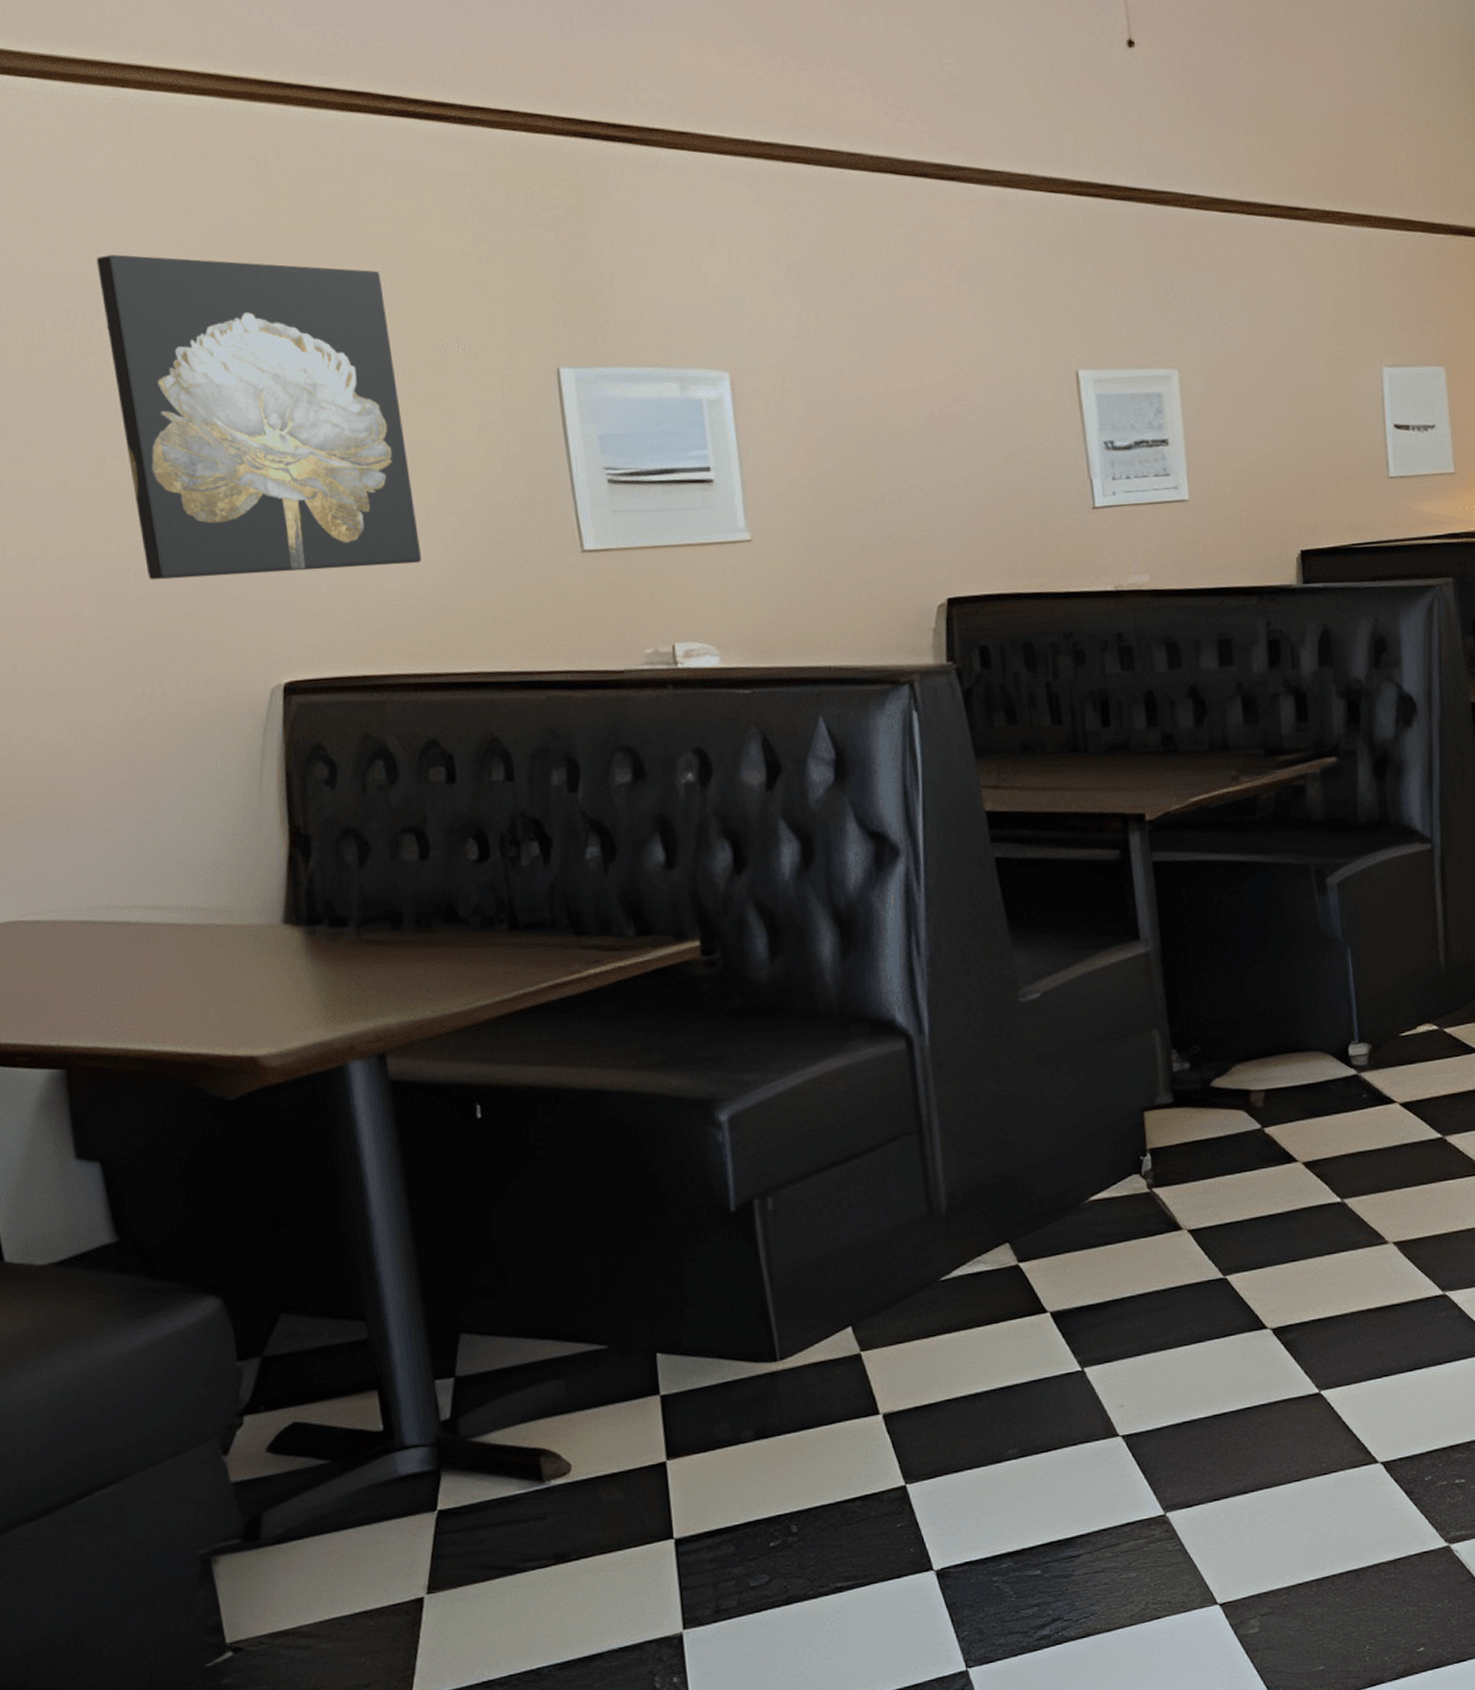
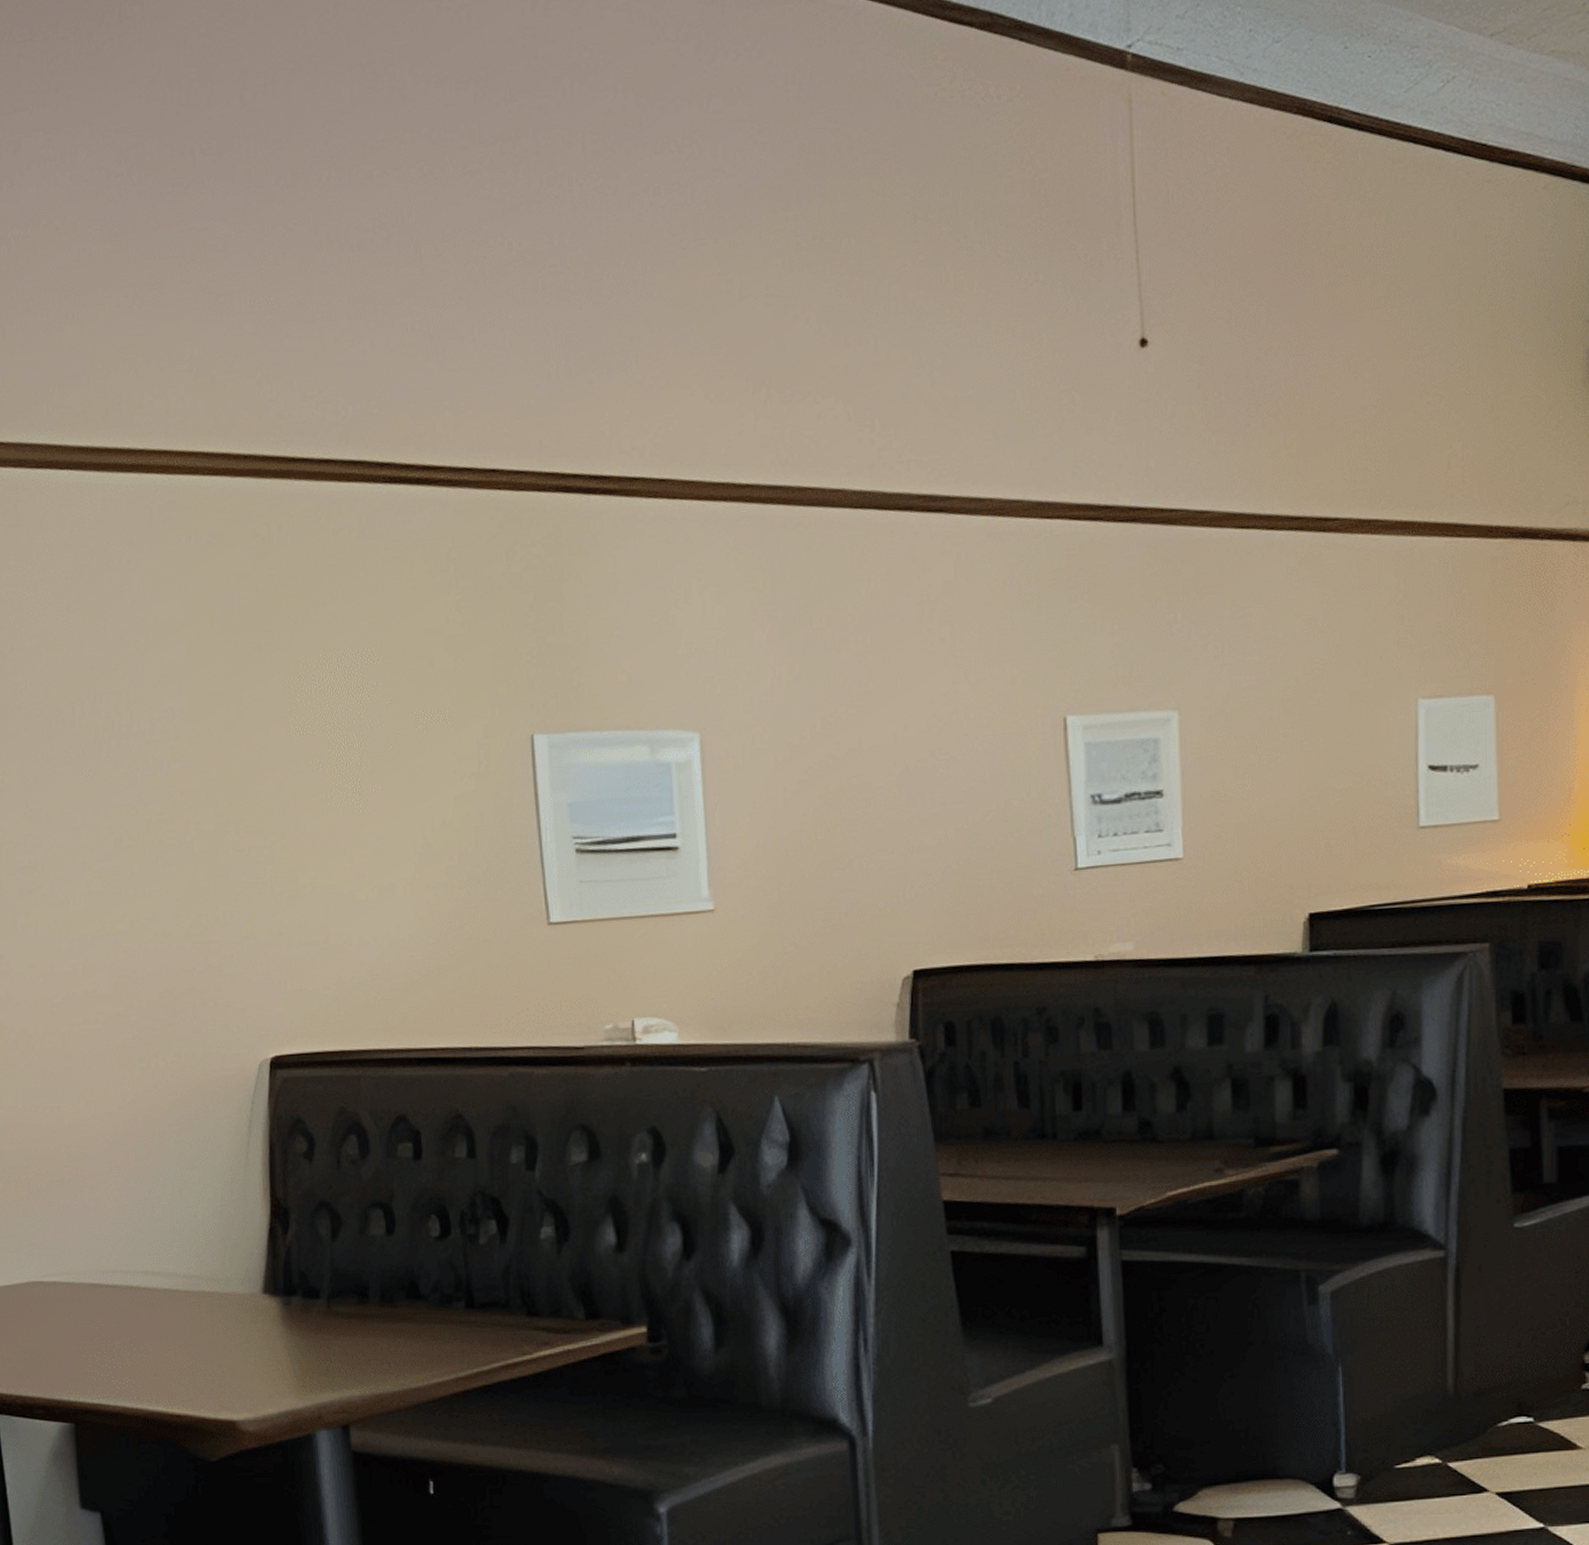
wall art: present [96,254,421,580] -> none [120,639,398,957]

